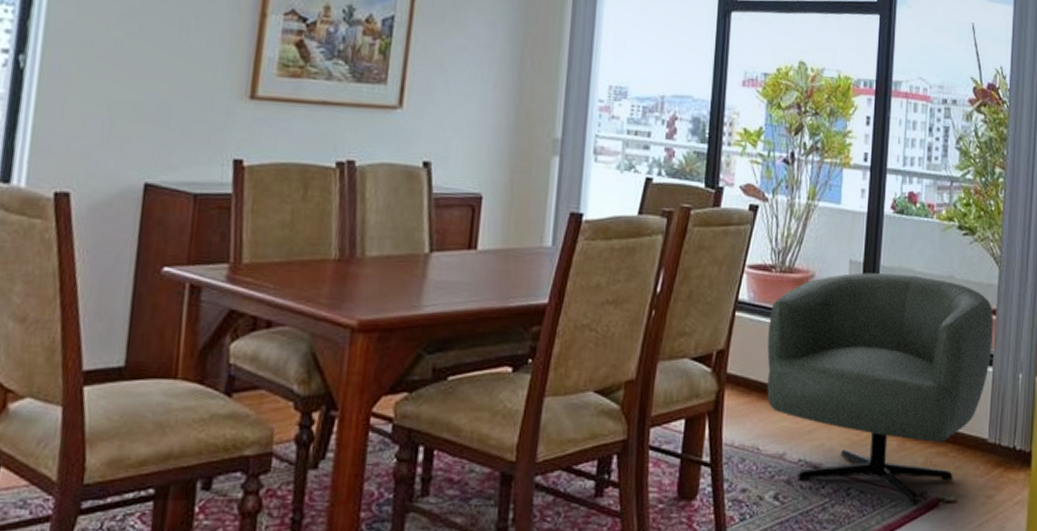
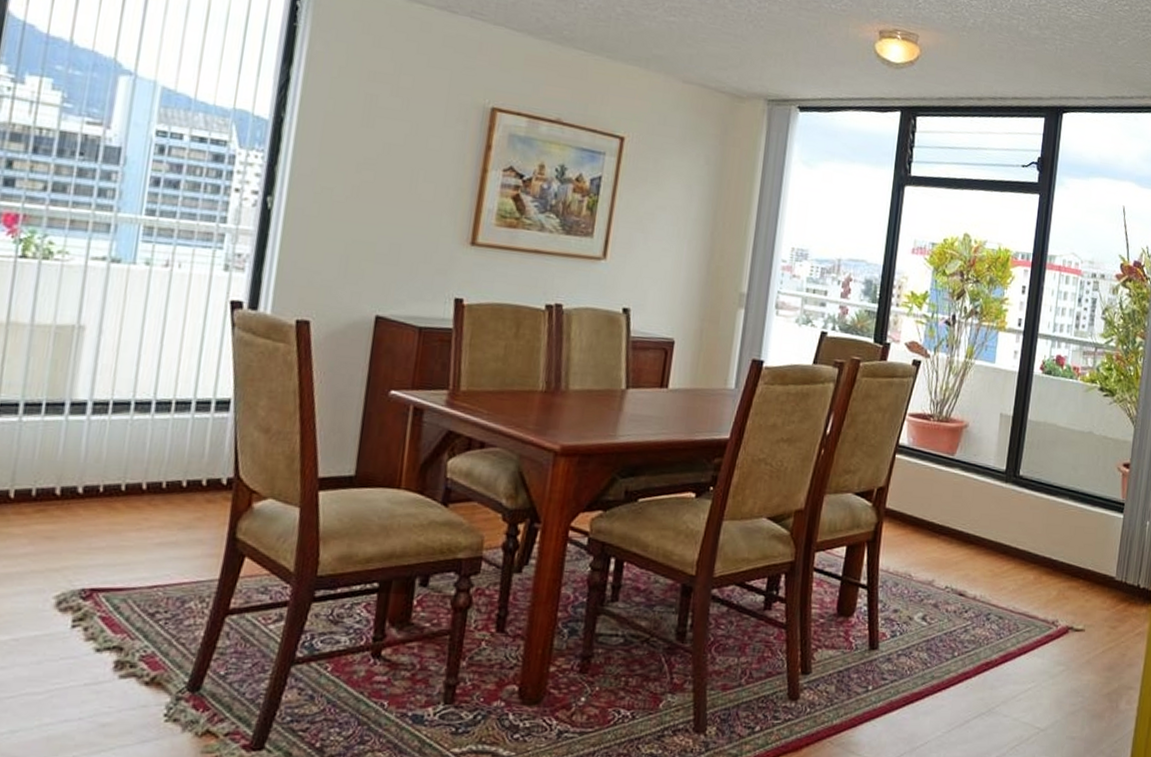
armchair: present [767,272,993,507] -> none [920,425,1127,633]

